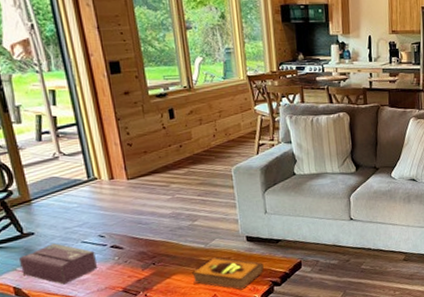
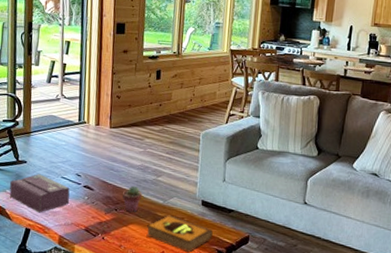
potted succulent: none [158,235,180,263] -> present [122,185,142,212]

